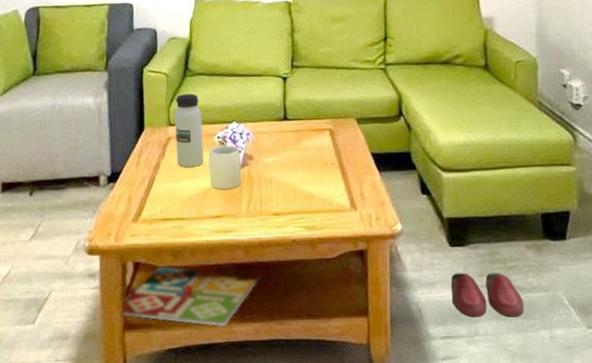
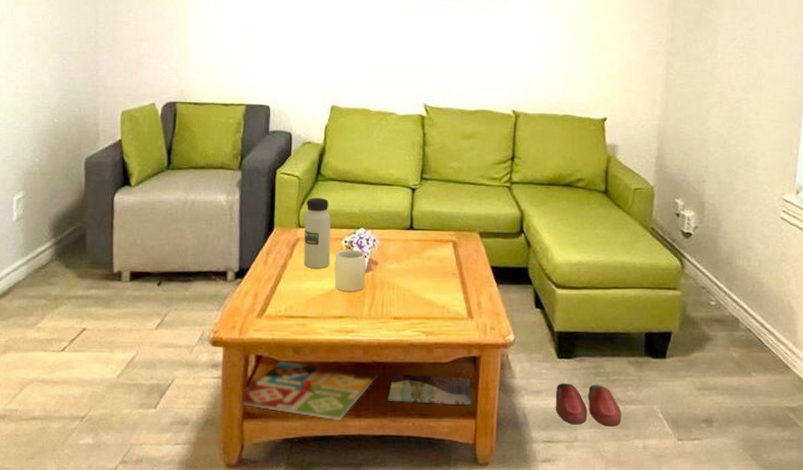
magazine: none [273,273,362,304] -> present [388,374,472,406]

